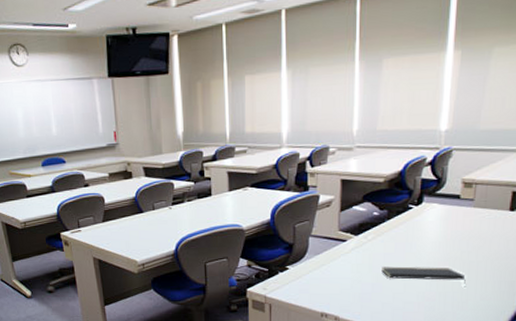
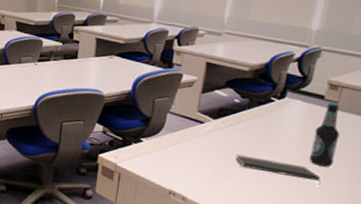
bottle: none [452,201,479,265] -> present [309,103,340,167]

